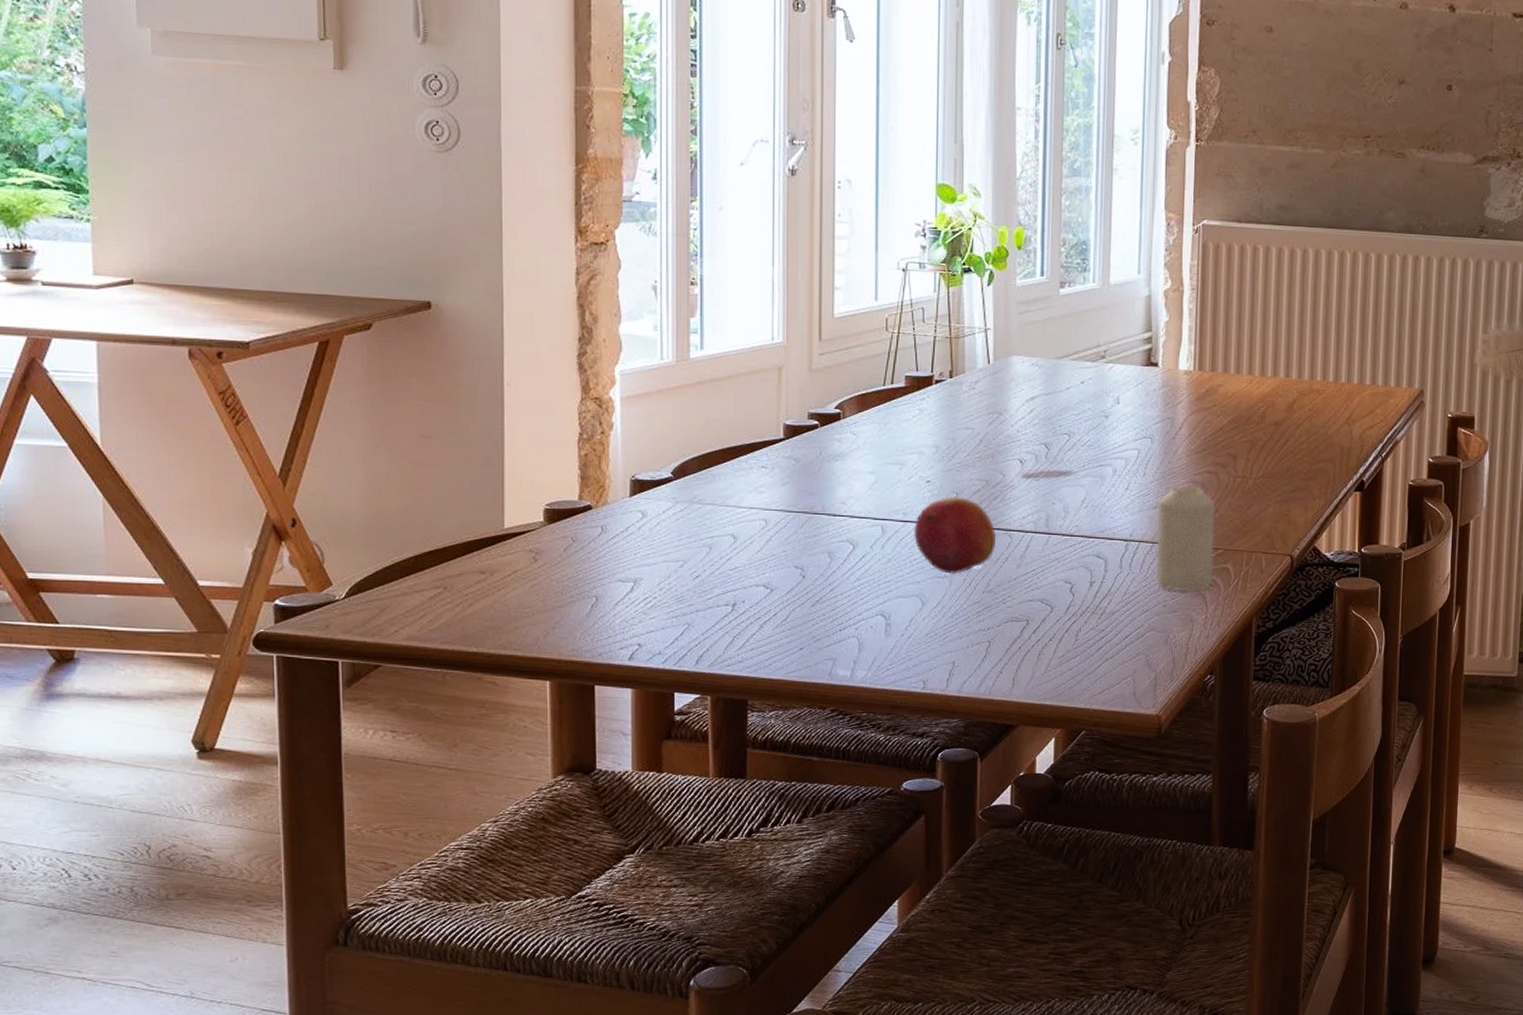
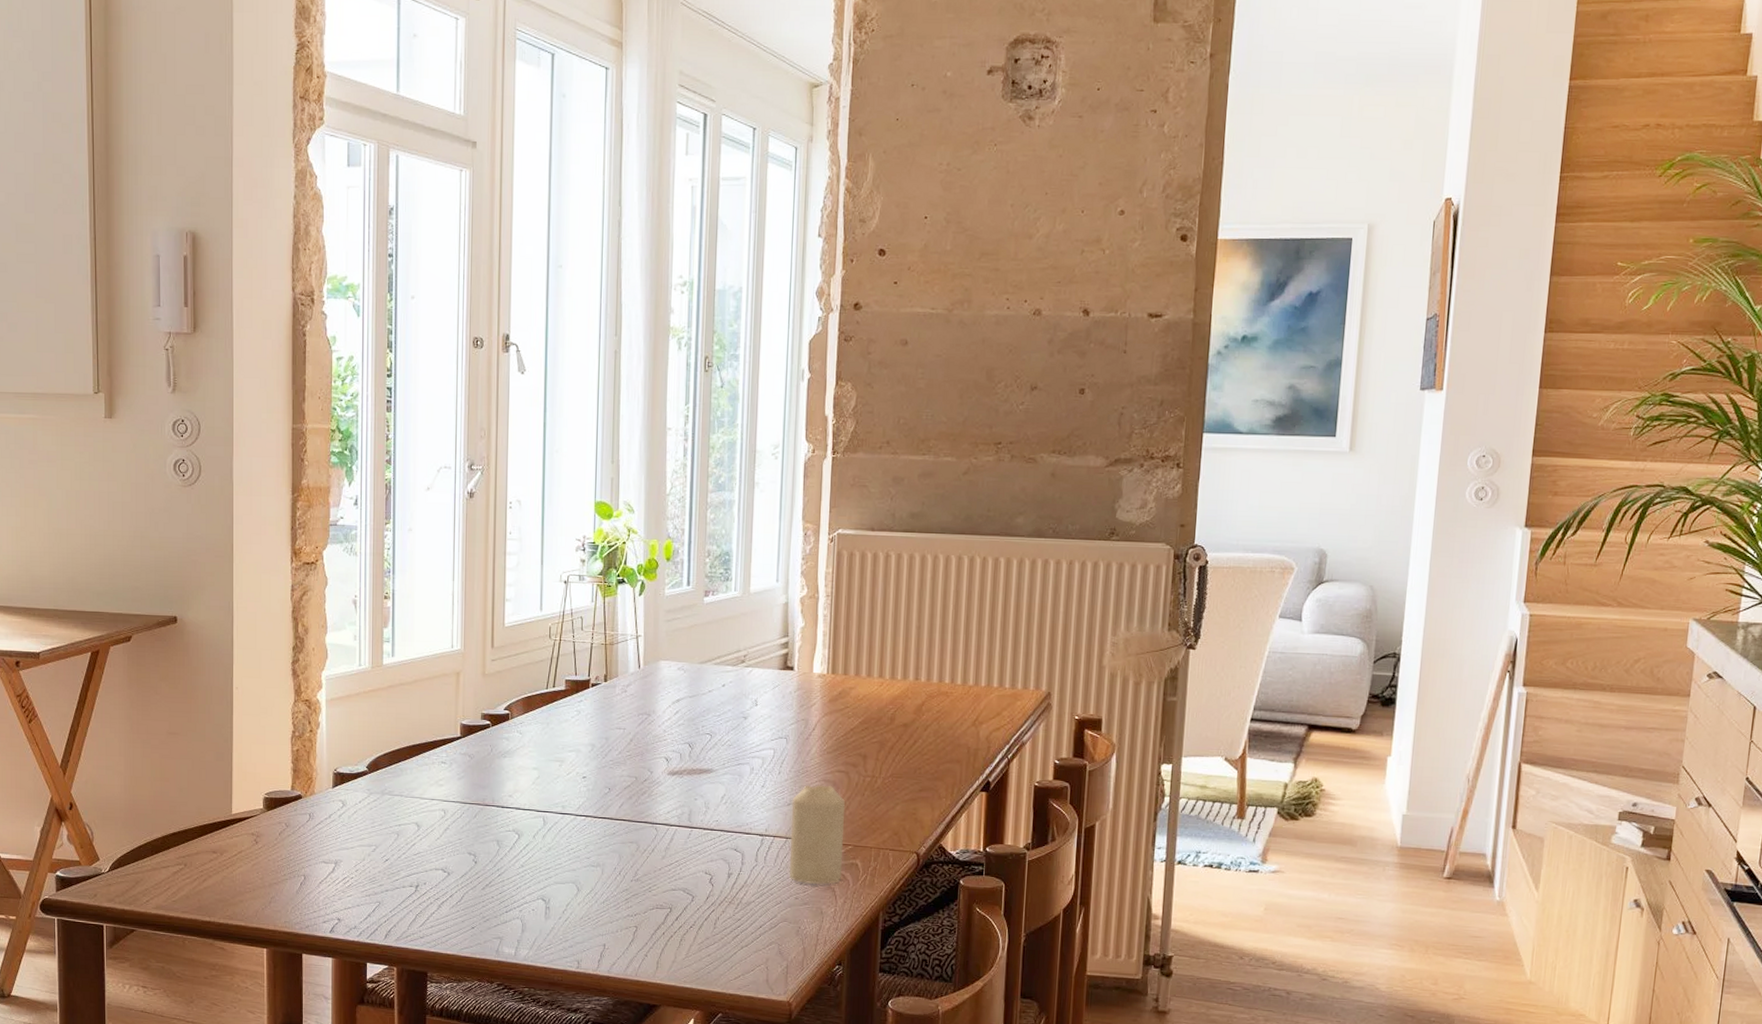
fruit: present [913,496,997,574] -> none [570,791,644,863]

